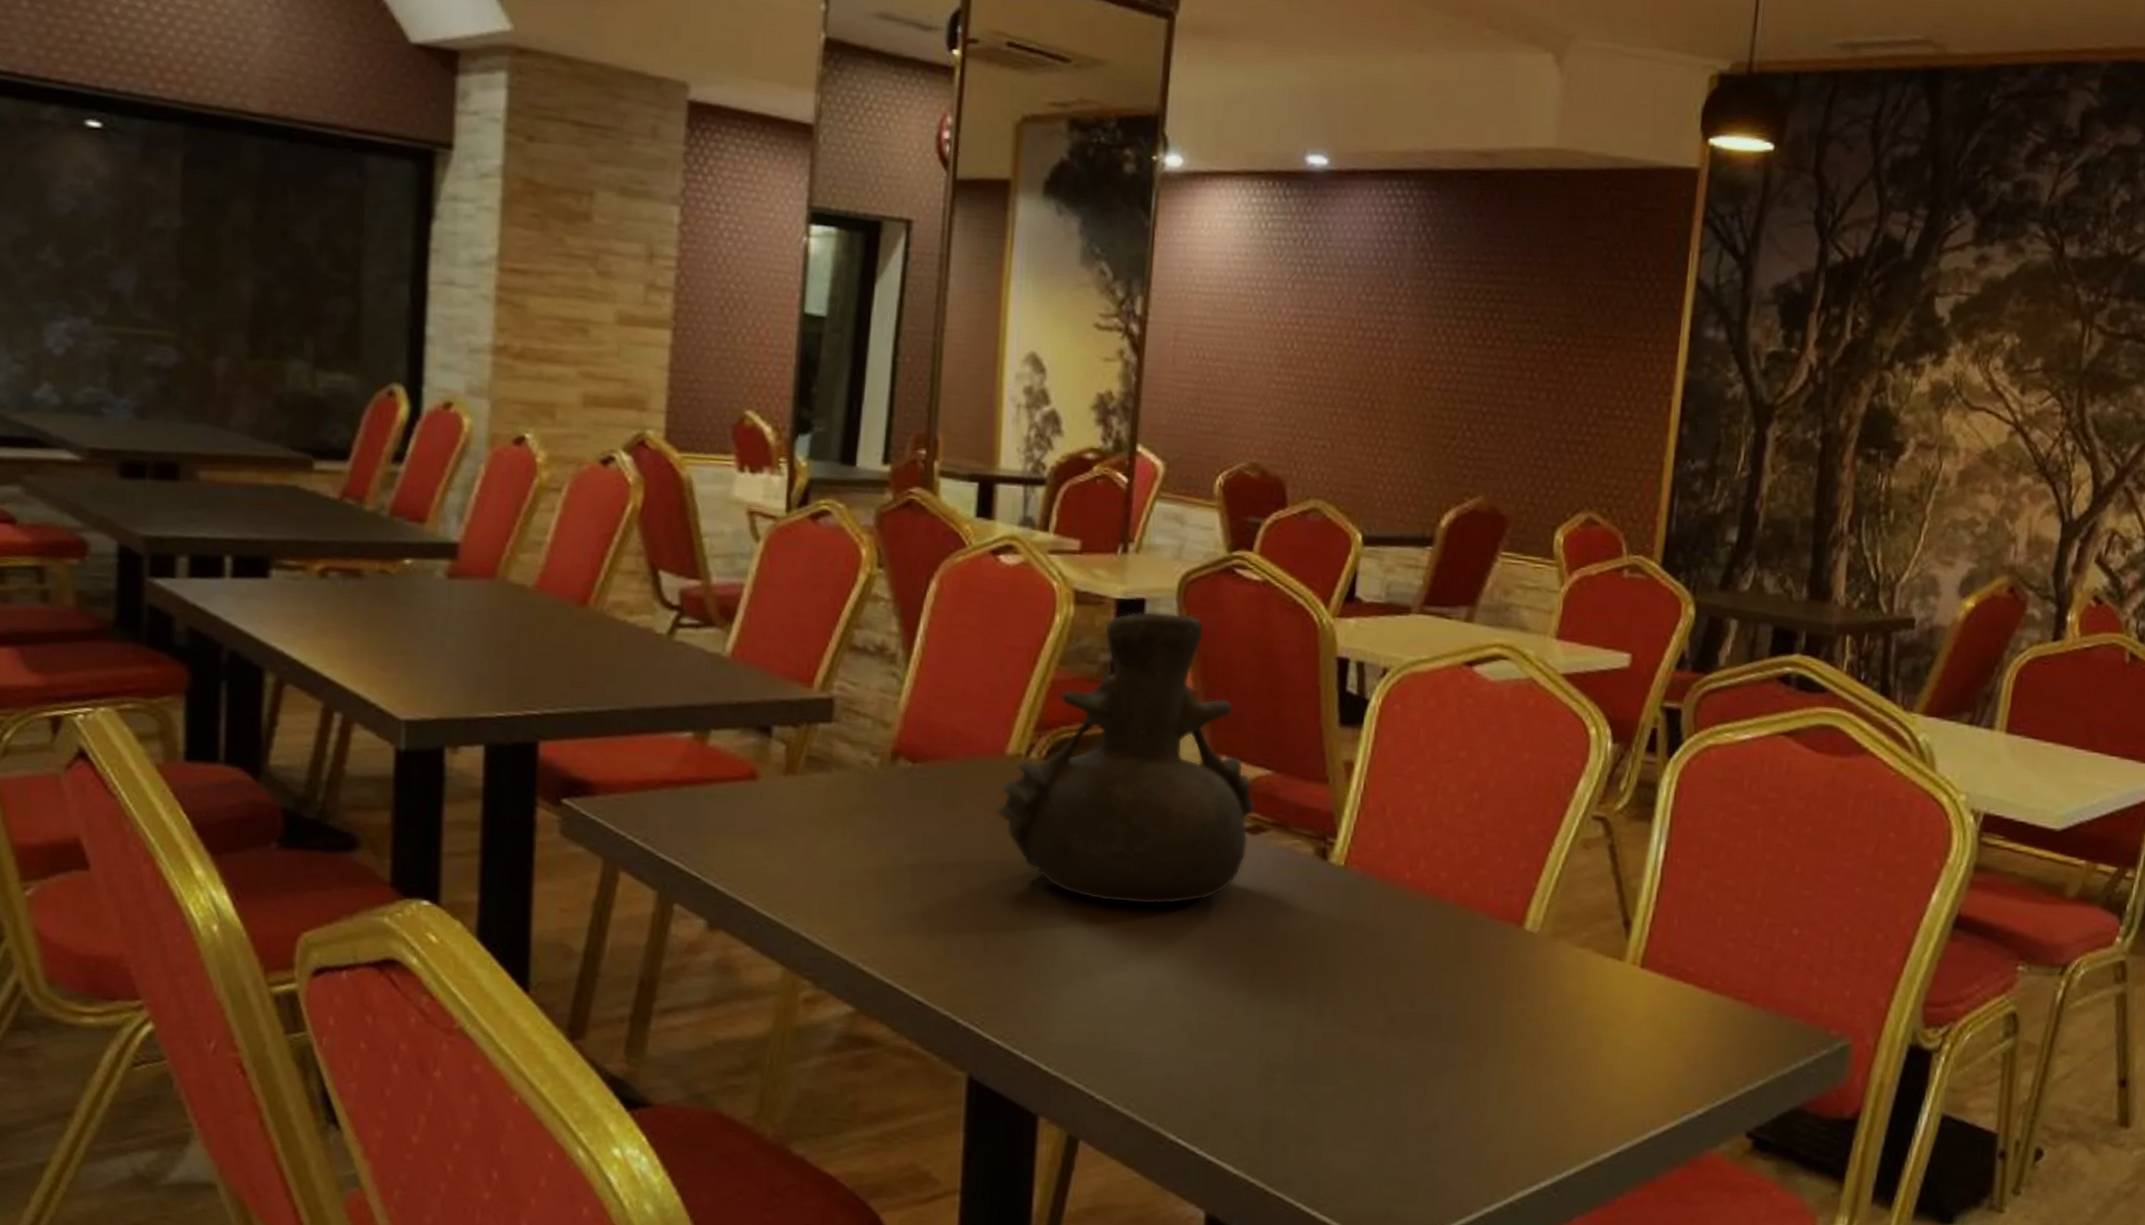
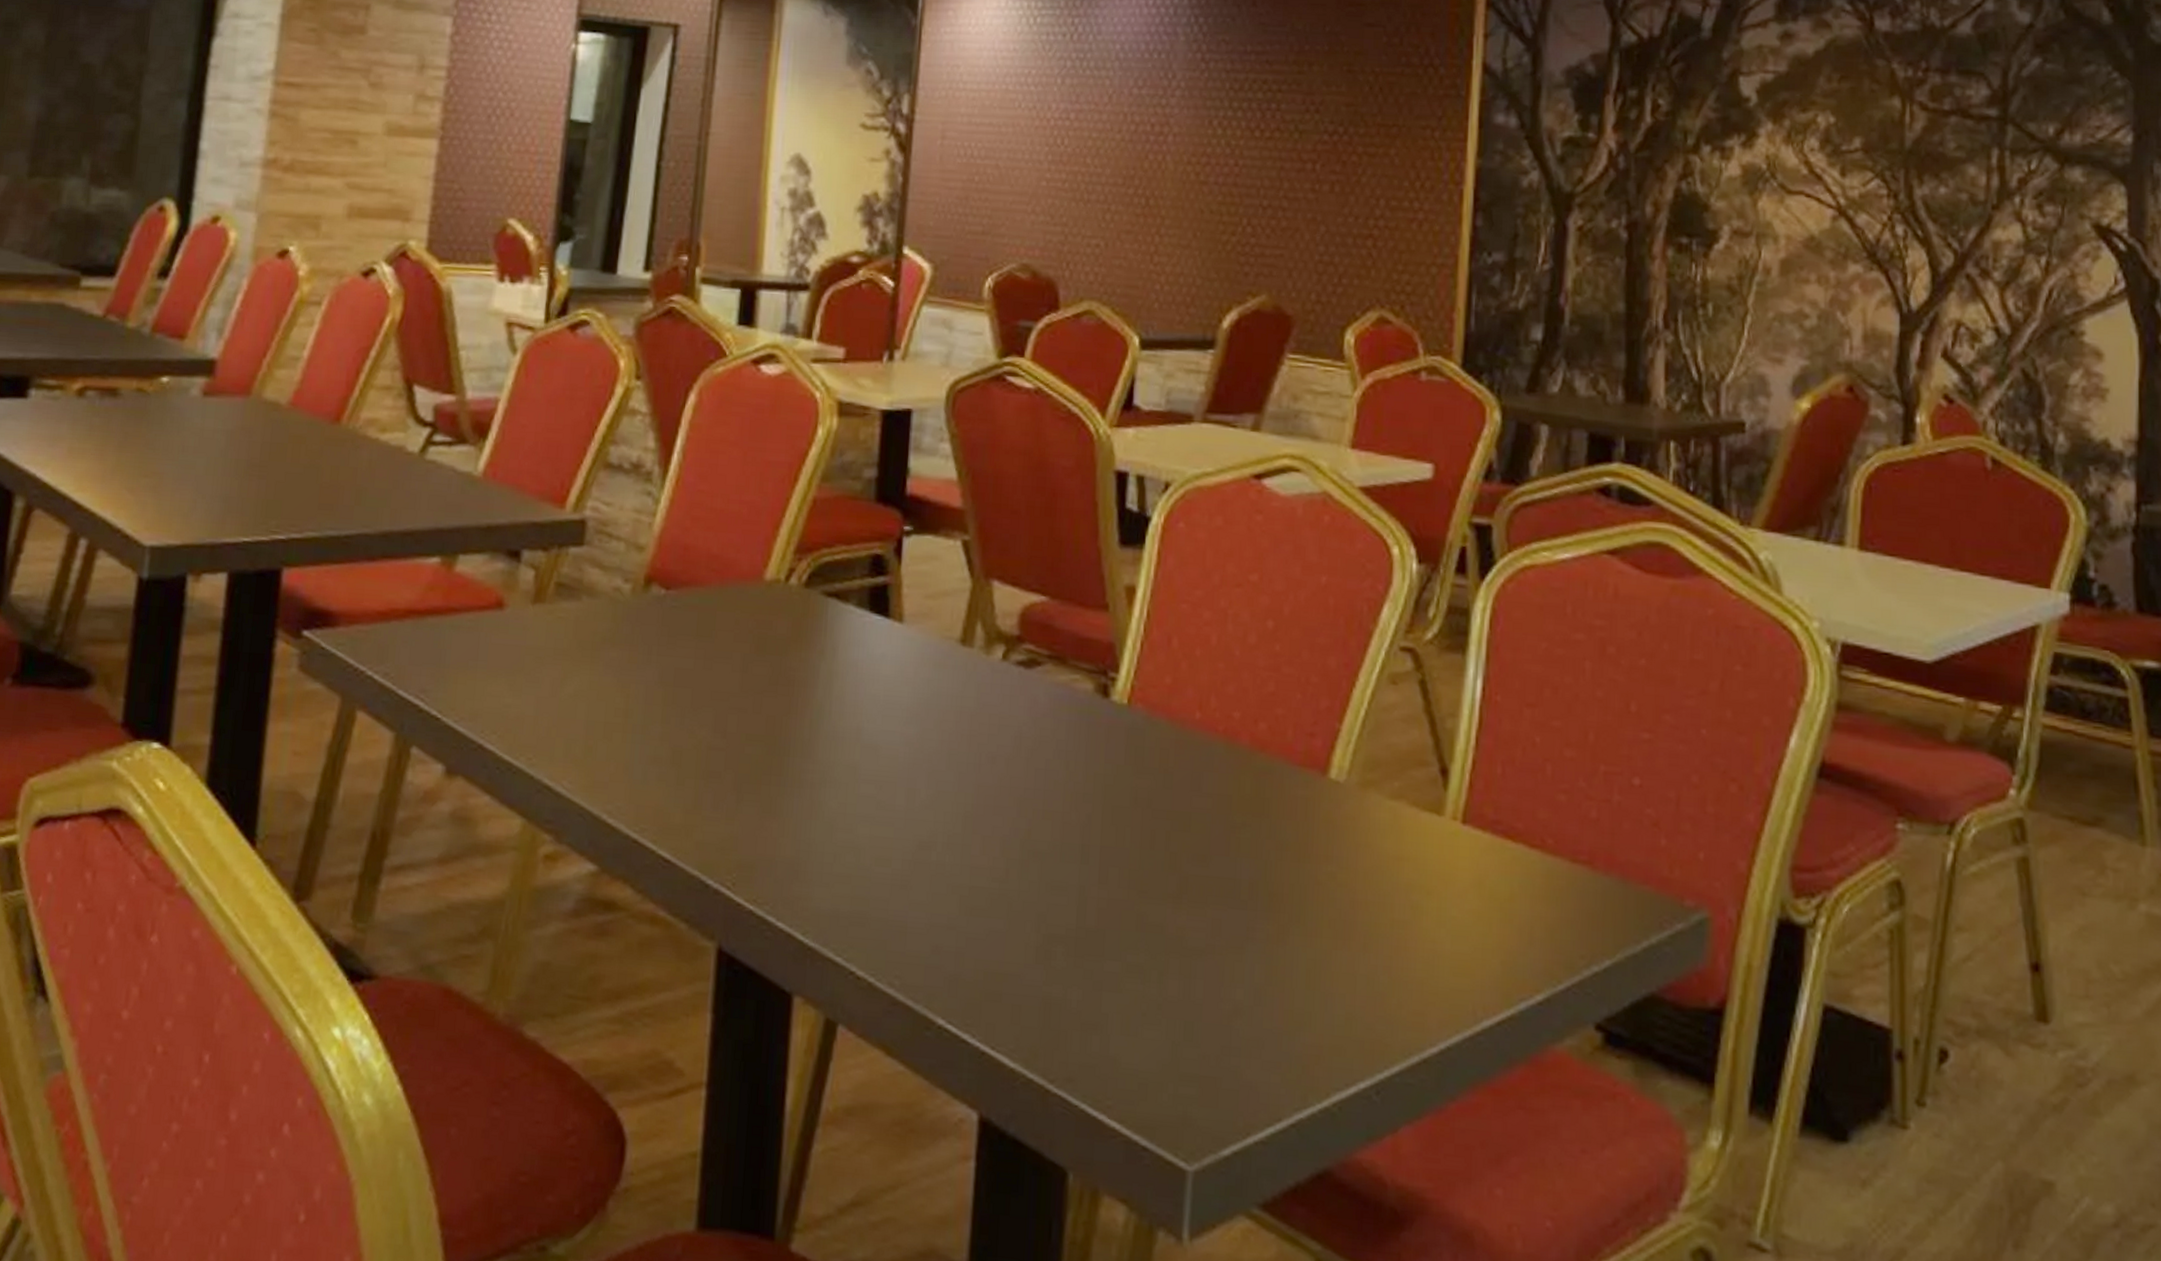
vase: present [995,611,1256,905] -> none [751,422,1030,749]

